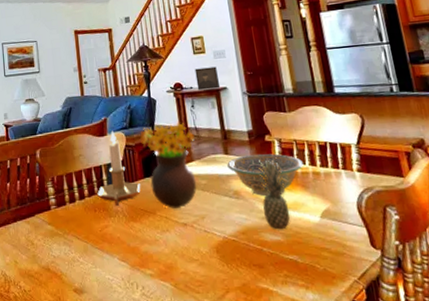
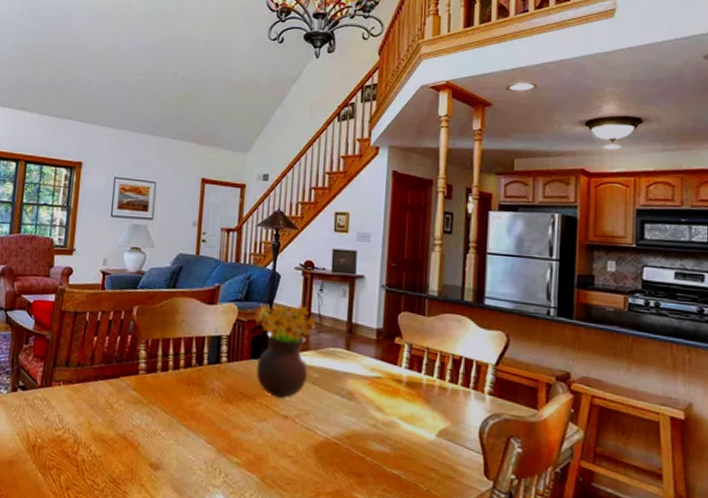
candlestick: present [97,130,141,206] -> none [194,300,245,384]
bowl: present [227,153,303,197] -> none [346,354,431,404]
fruit: present [256,157,290,230] -> none [376,361,407,441]

